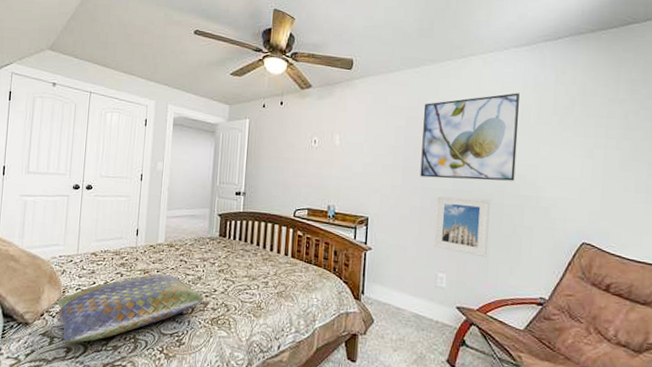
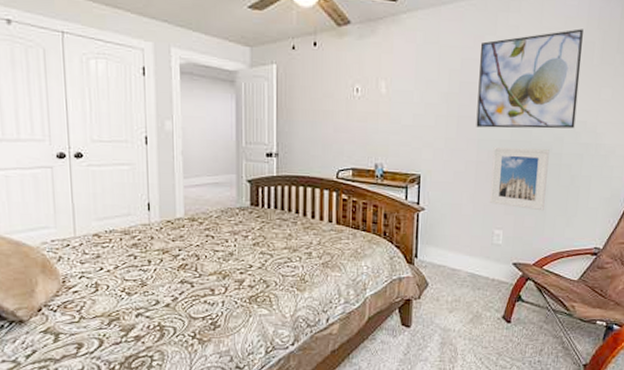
cushion: present [57,273,203,343] -> none [57,252,238,337]

